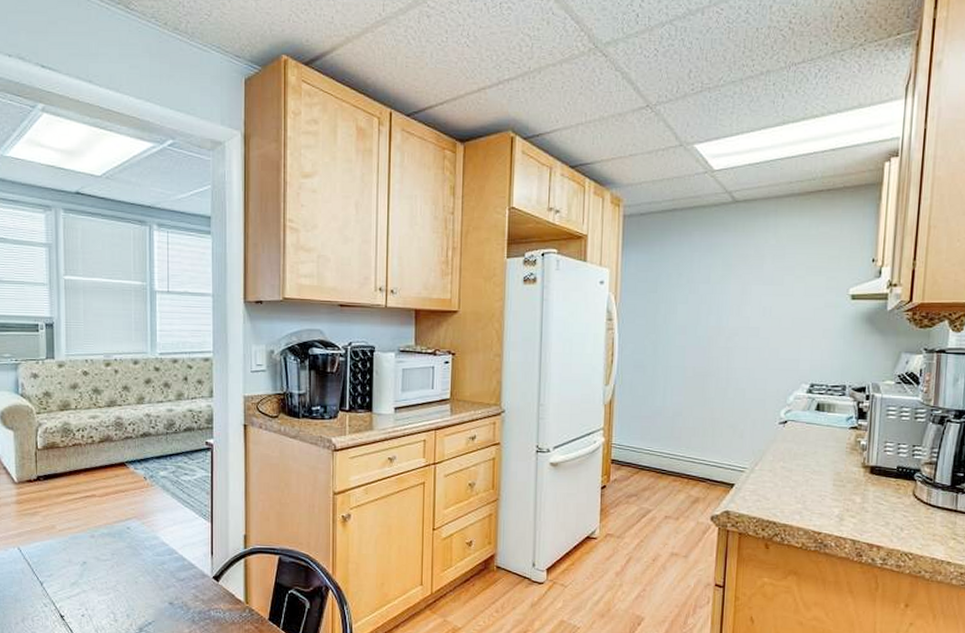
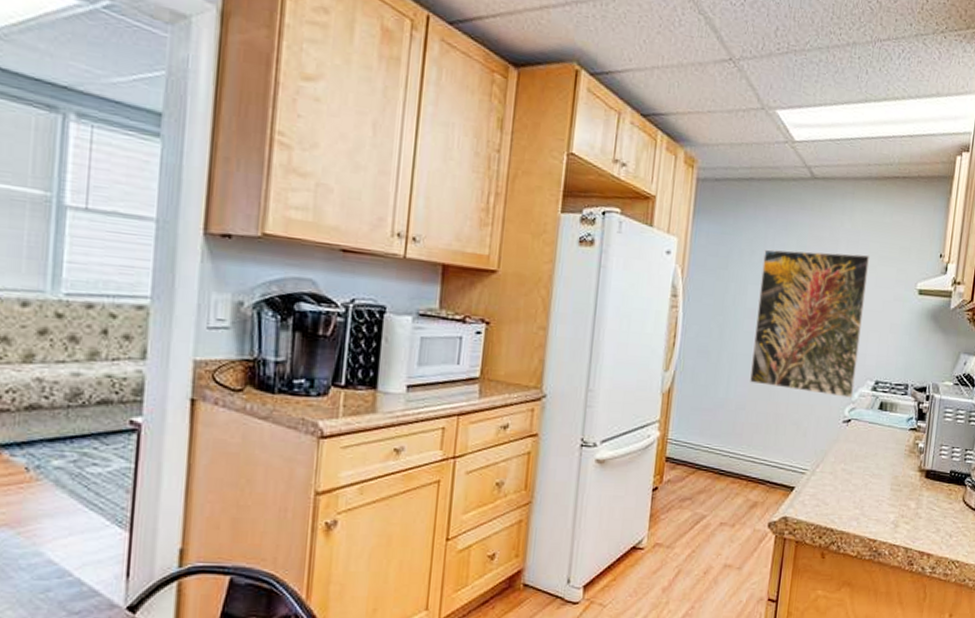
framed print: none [685,266,797,401] -> present [750,249,869,398]

